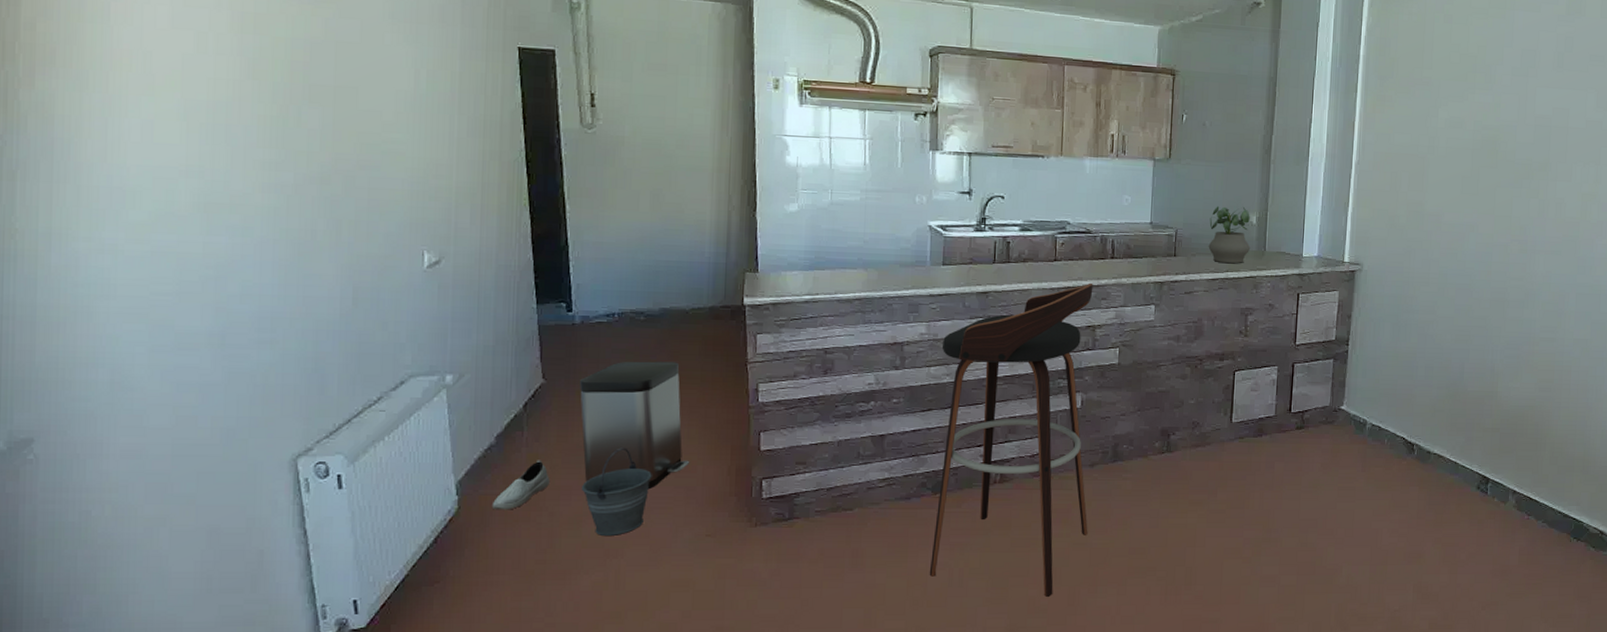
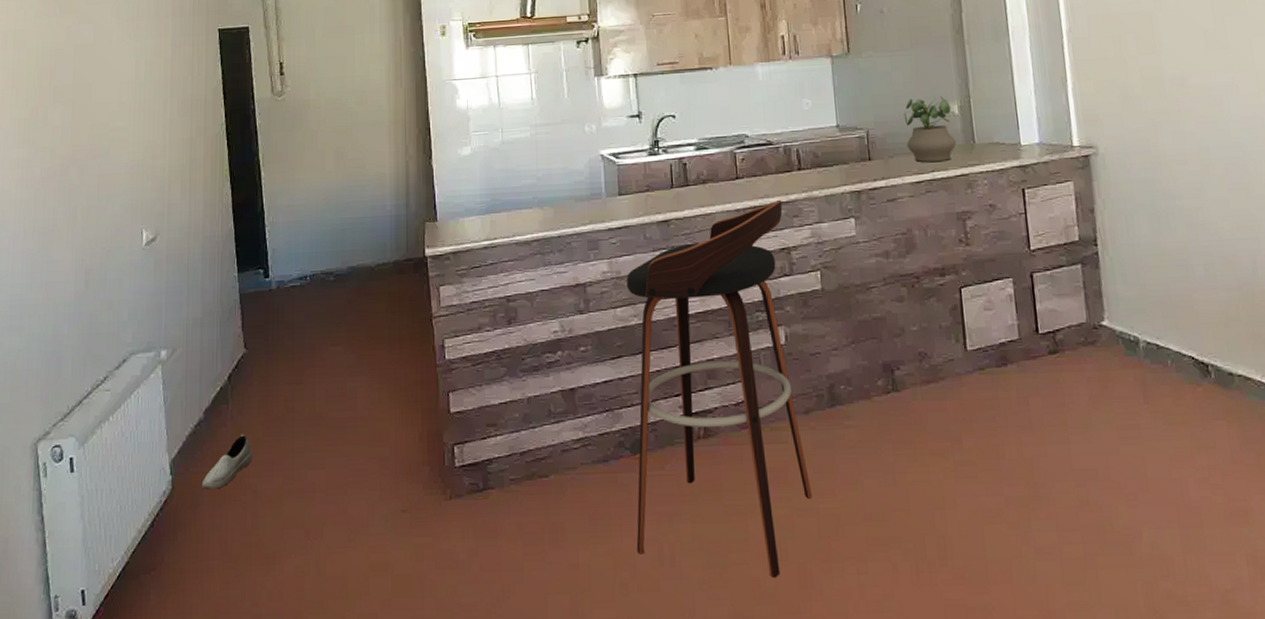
pedal bin: present [580,361,690,488] -> none [278,322,383,460]
bucket: present [582,448,652,537] -> none [282,417,347,516]

